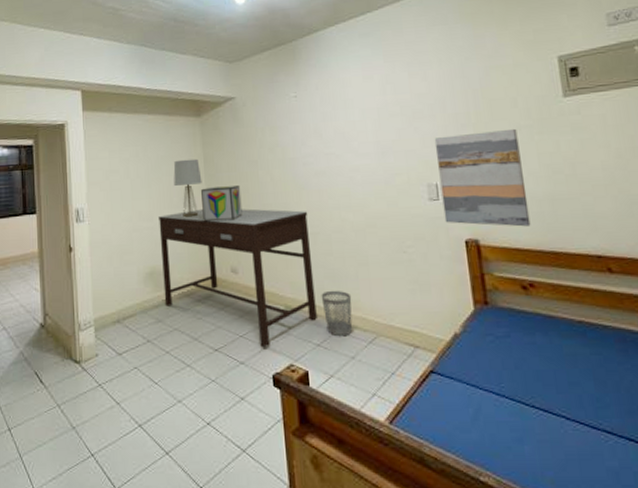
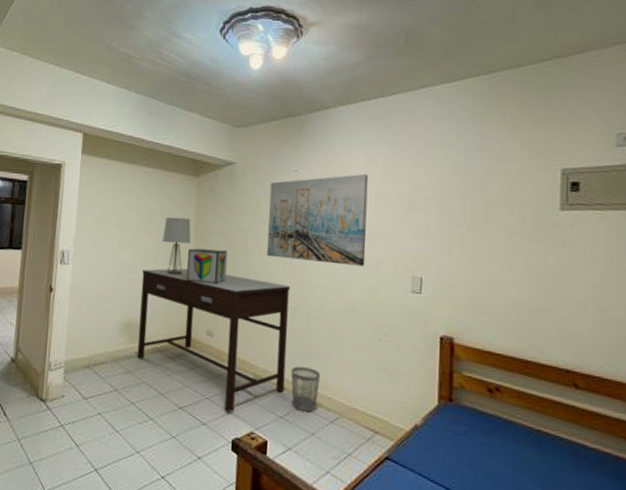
wall art: none [272,89,378,186] -> present [267,173,369,267]
wall art: present [434,128,531,227] -> none [423,231,509,332]

